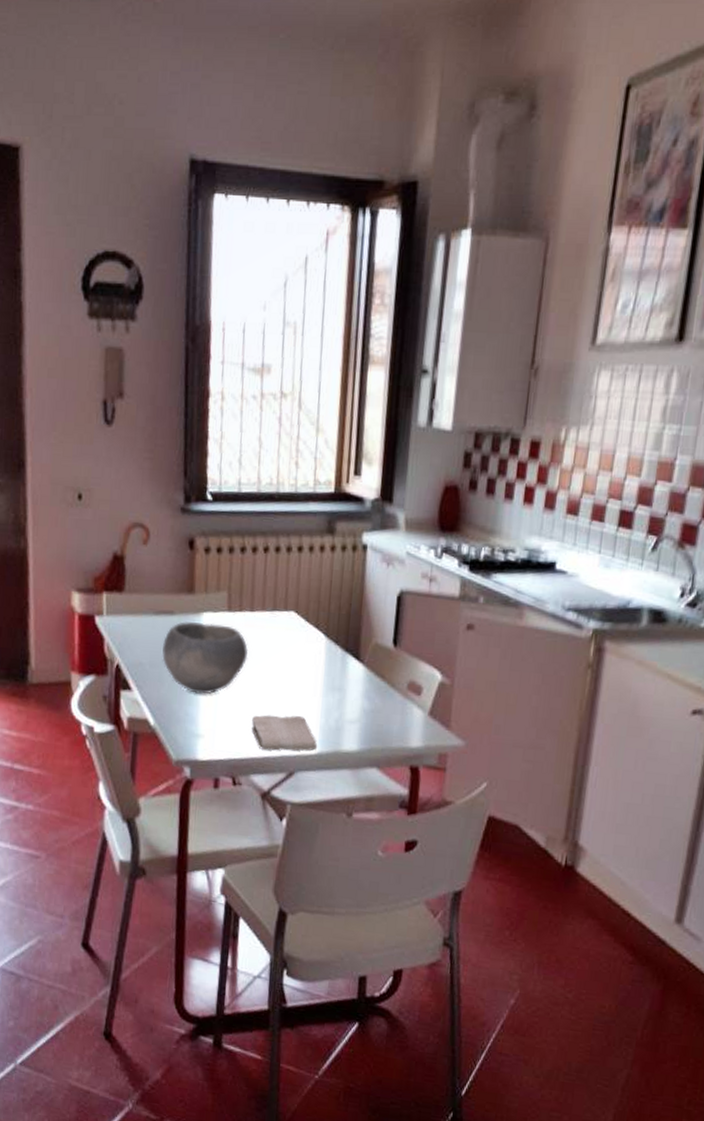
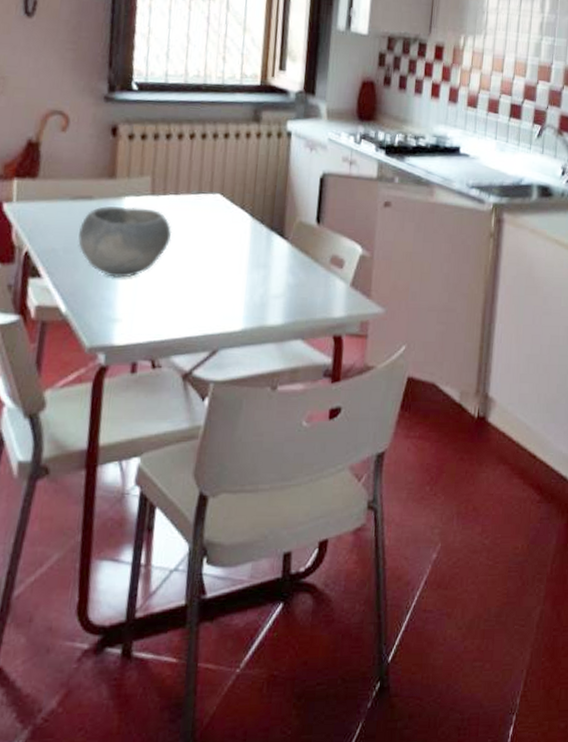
washcloth: present [251,715,318,751] -> none [173,294,242,330]

